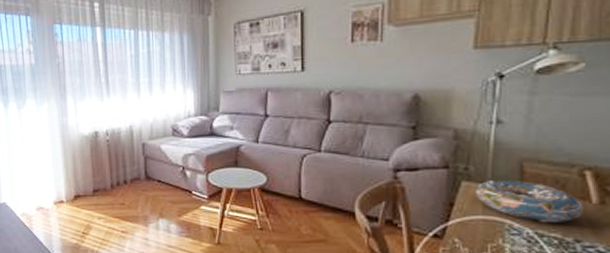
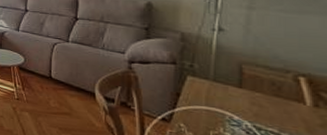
decorative bowl: present [476,179,583,223] -> none [200,77,298,120]

